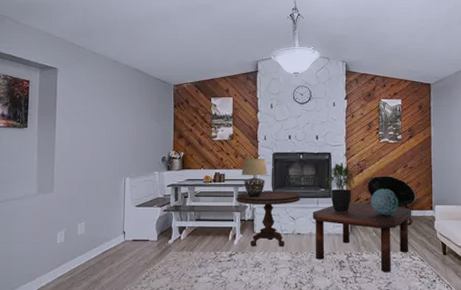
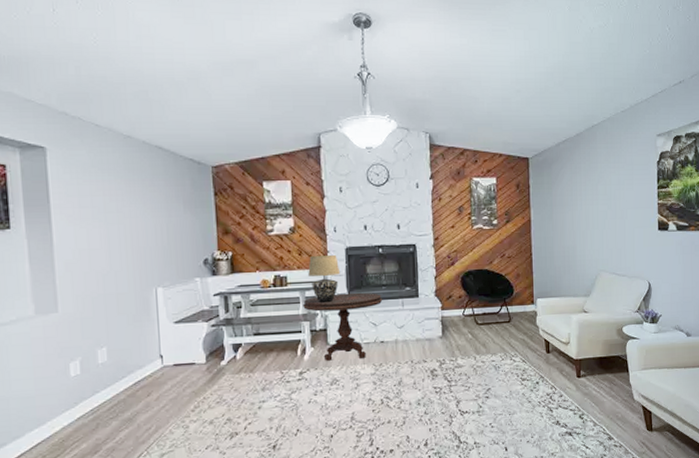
coffee table: present [312,203,412,273] -> none [397,302,512,379]
potted plant: present [325,163,355,212] -> none [410,255,446,314]
decorative sphere: present [370,189,398,216] -> none [464,283,496,315]

